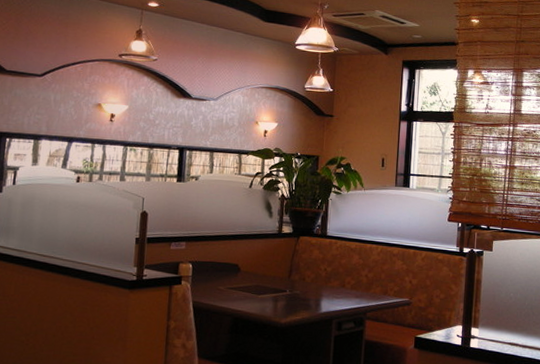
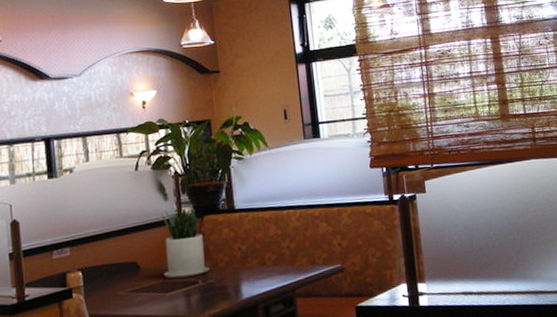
planter: none [258,226,297,286] -> present [161,208,210,279]

